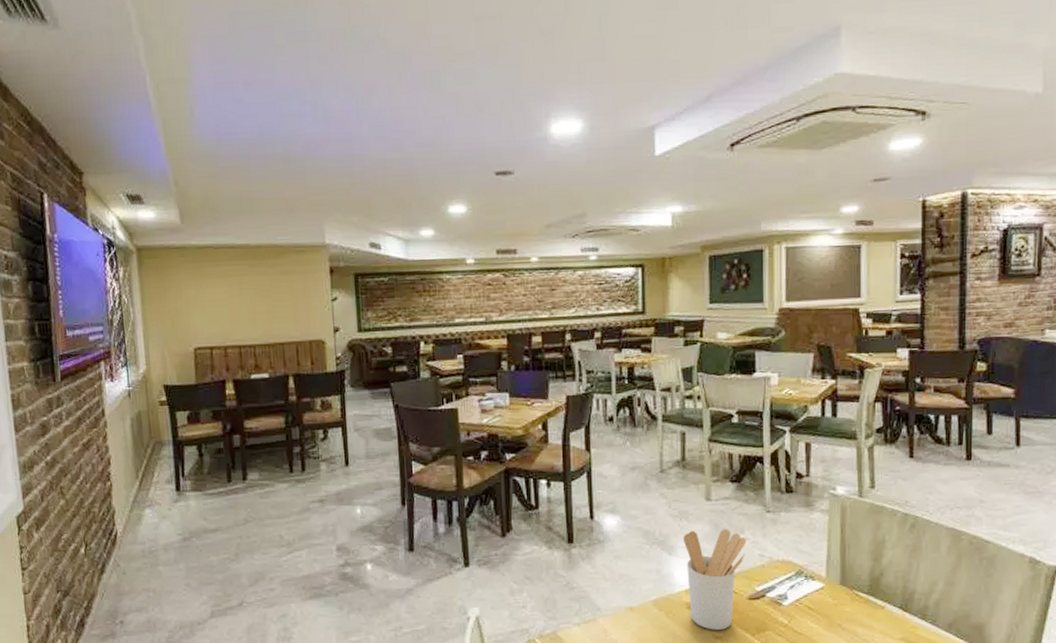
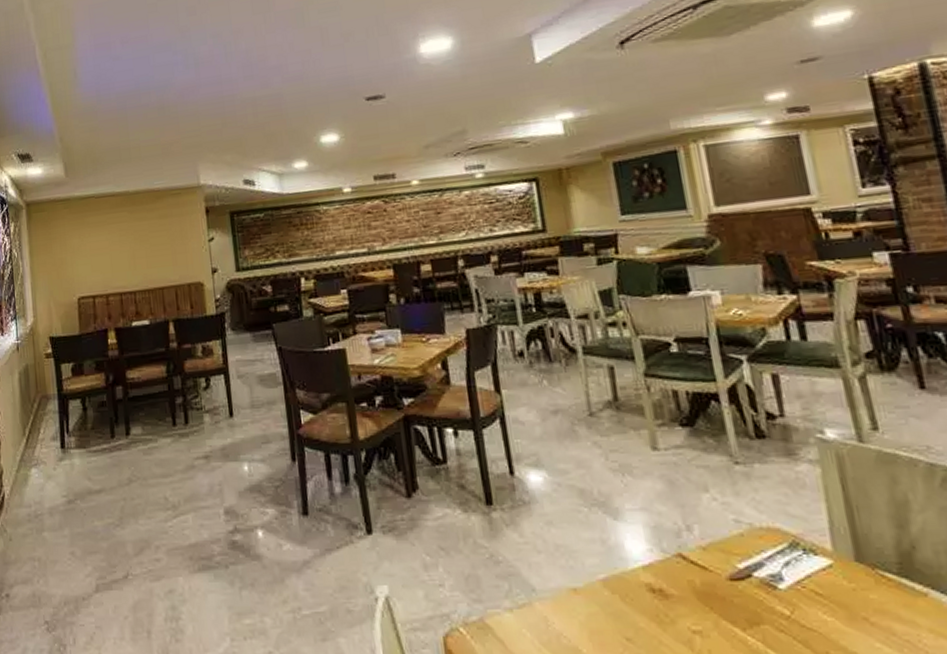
utensil holder: present [683,529,747,630] -> none [629,486,716,621]

